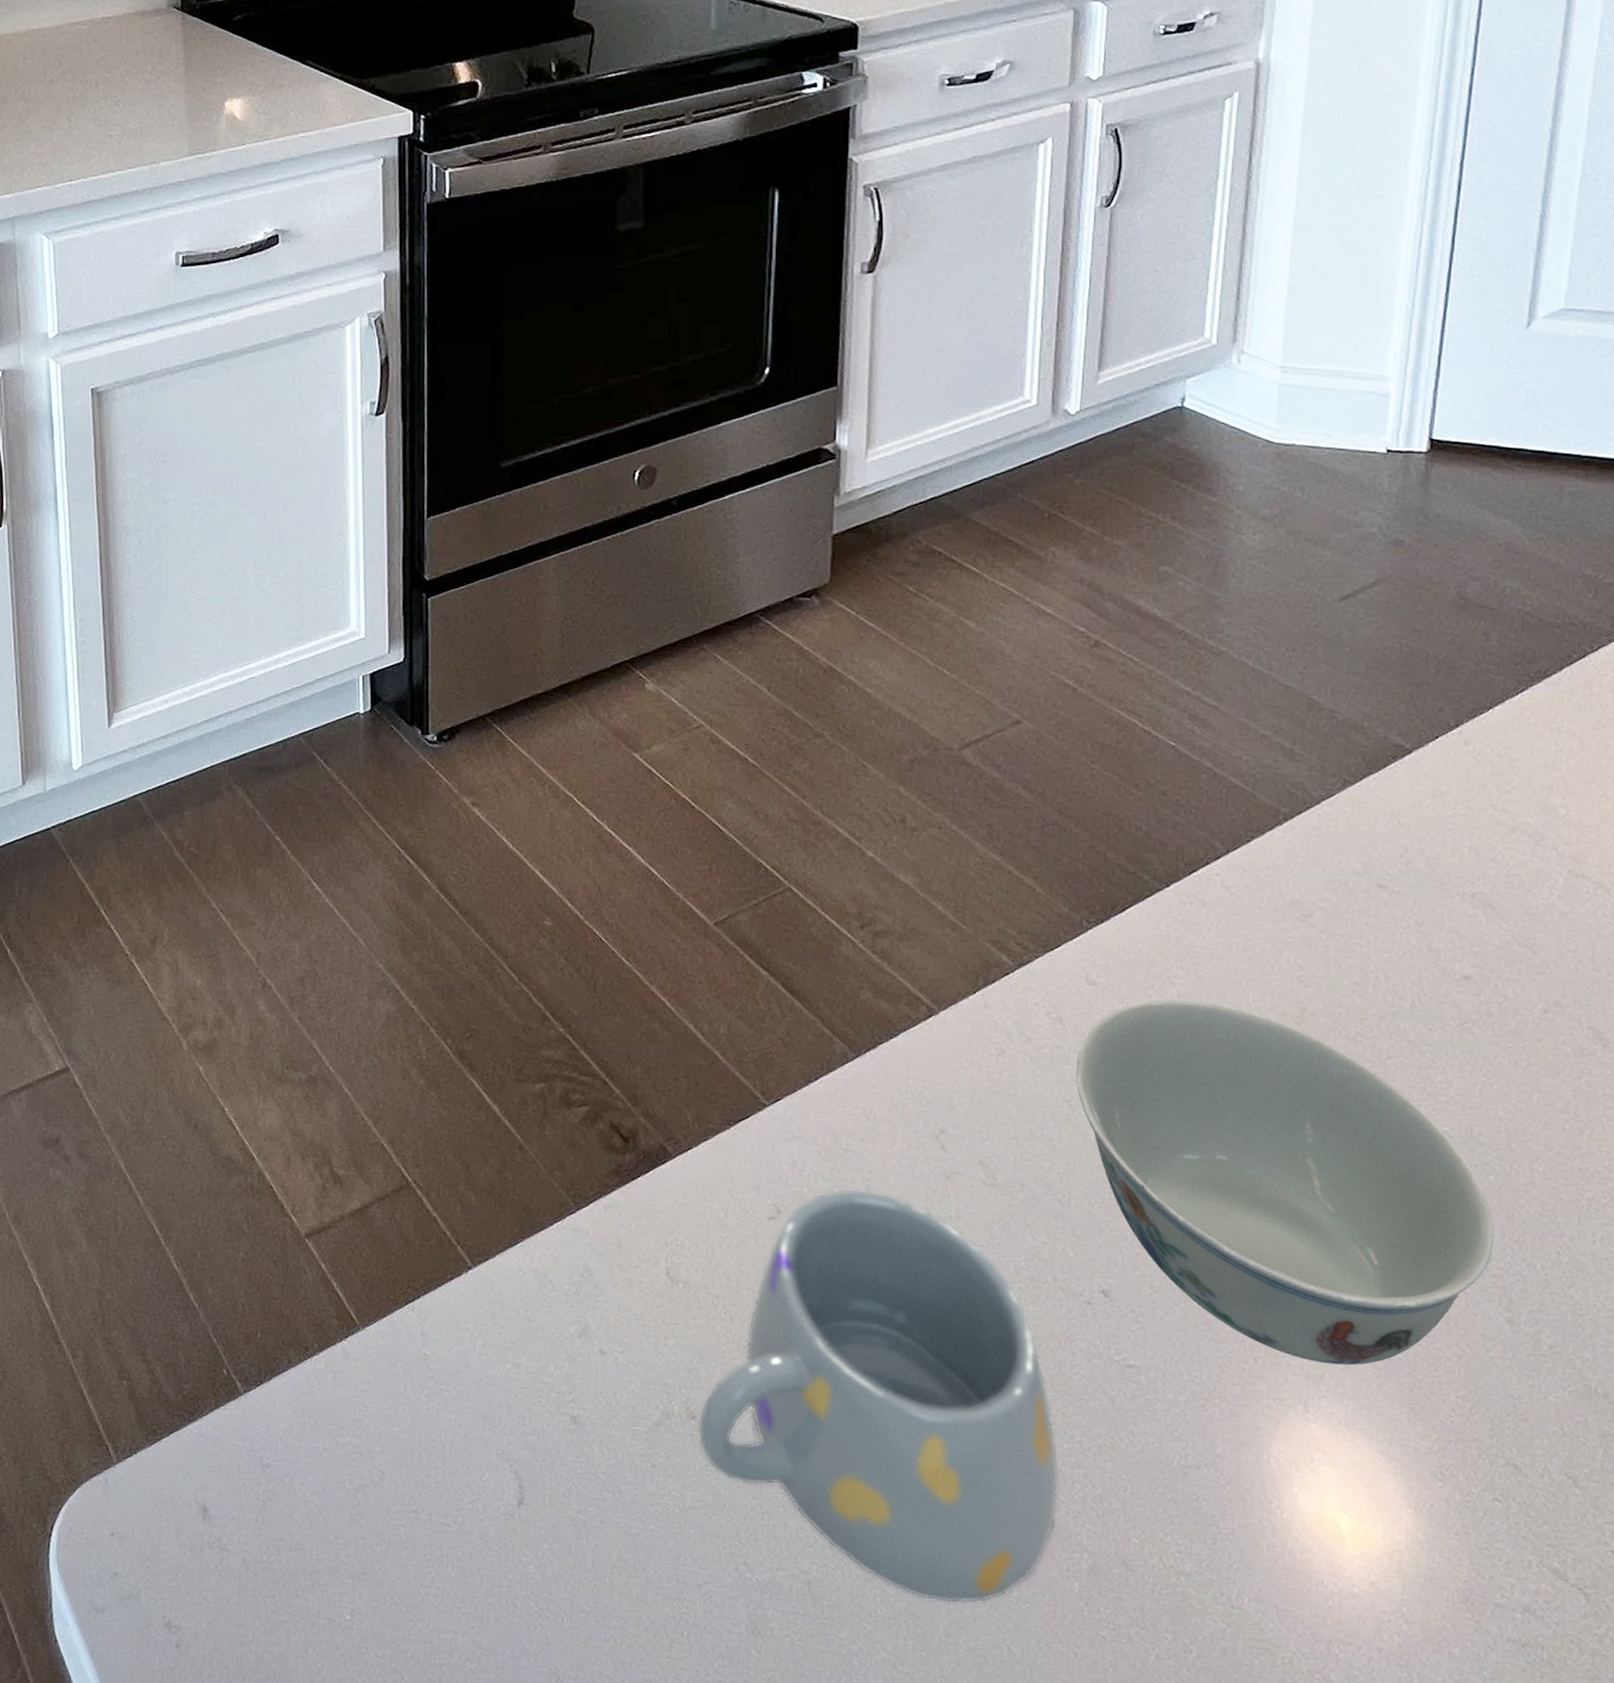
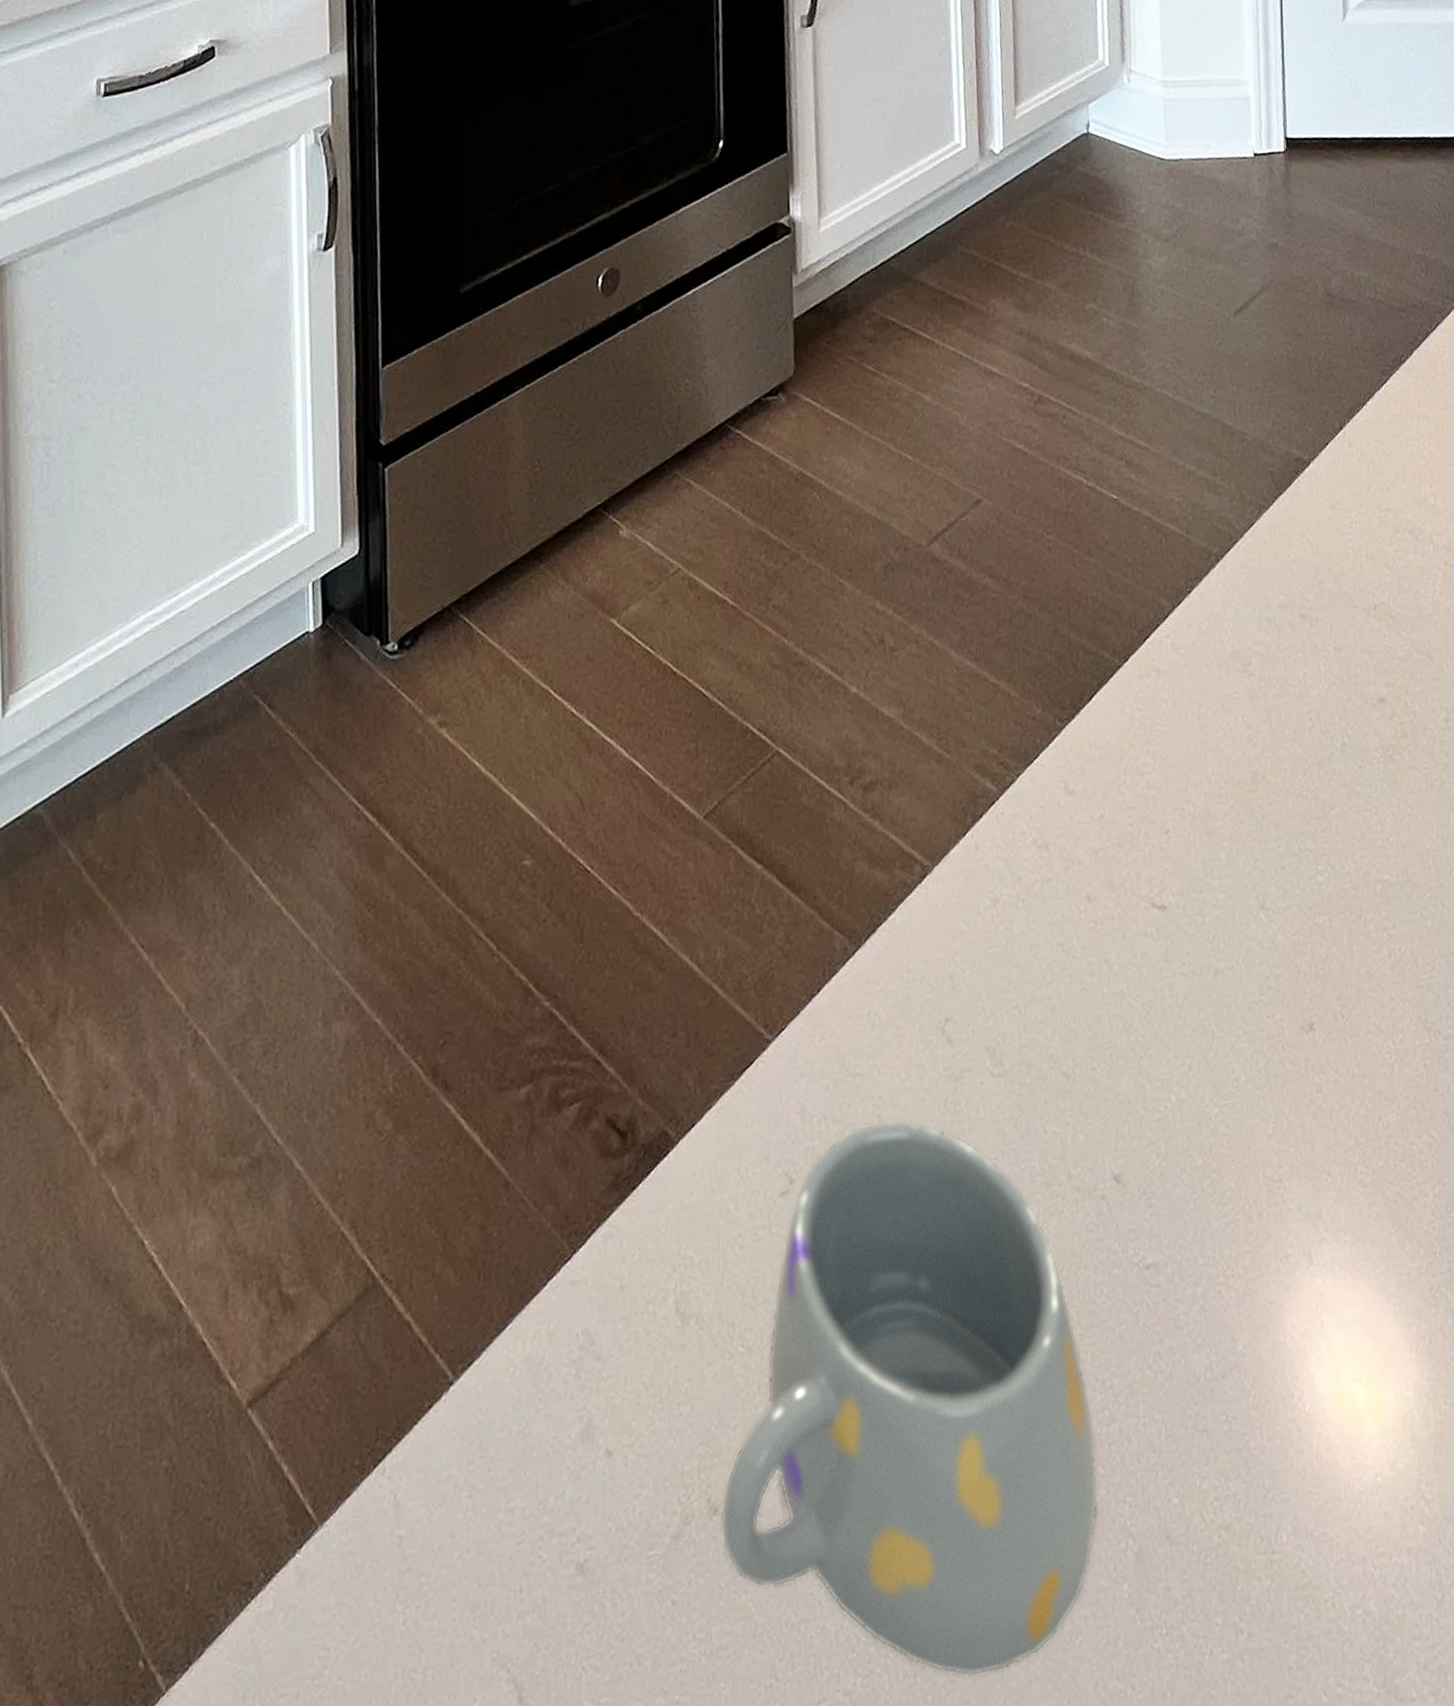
bowl: present [1076,999,1494,1366] -> none [1065,786,1442,1199]

